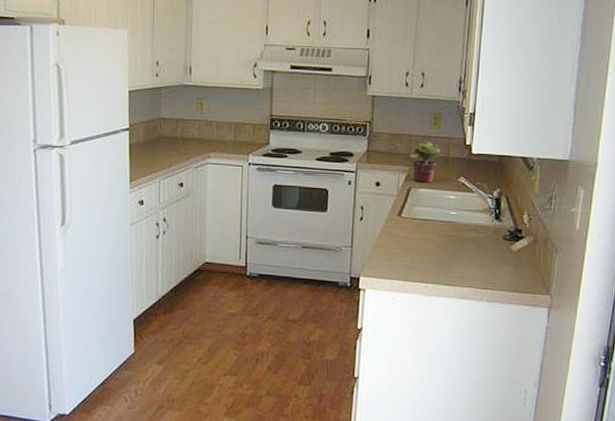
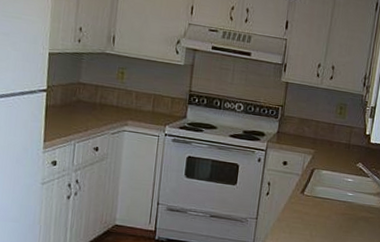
potted plant: present [409,139,443,183] -> none [315,126,345,166]

